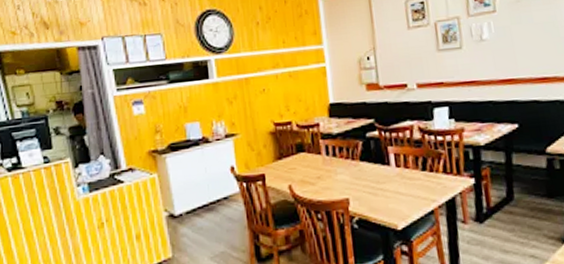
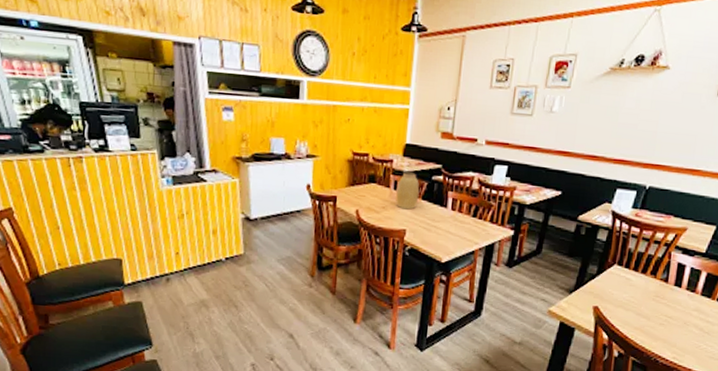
vase: none [329,133,356,176] -> present [396,172,420,210]

